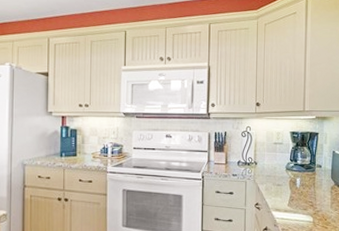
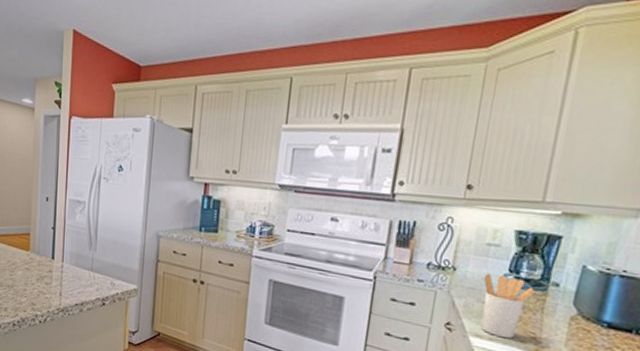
utensil holder: none [275,164,307,209] -> present [481,273,535,338]

